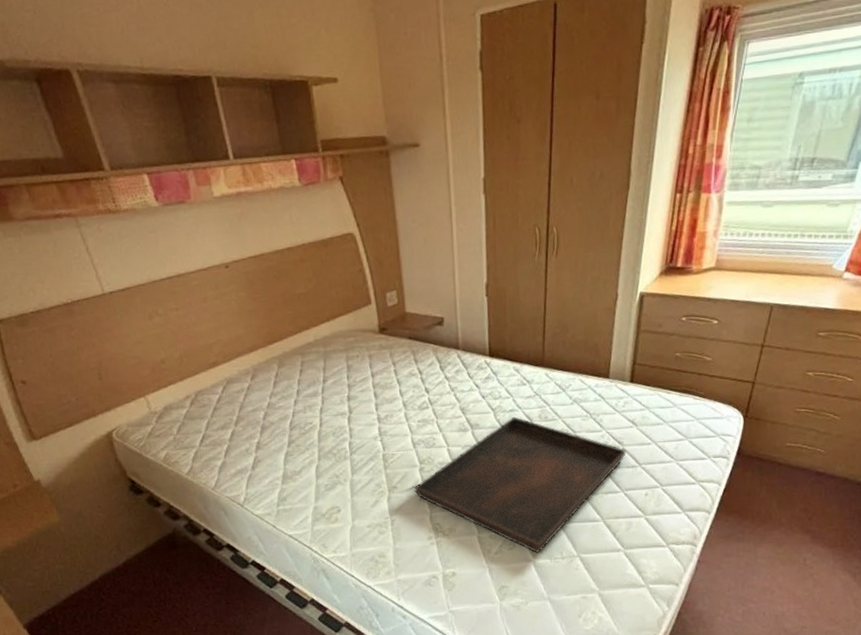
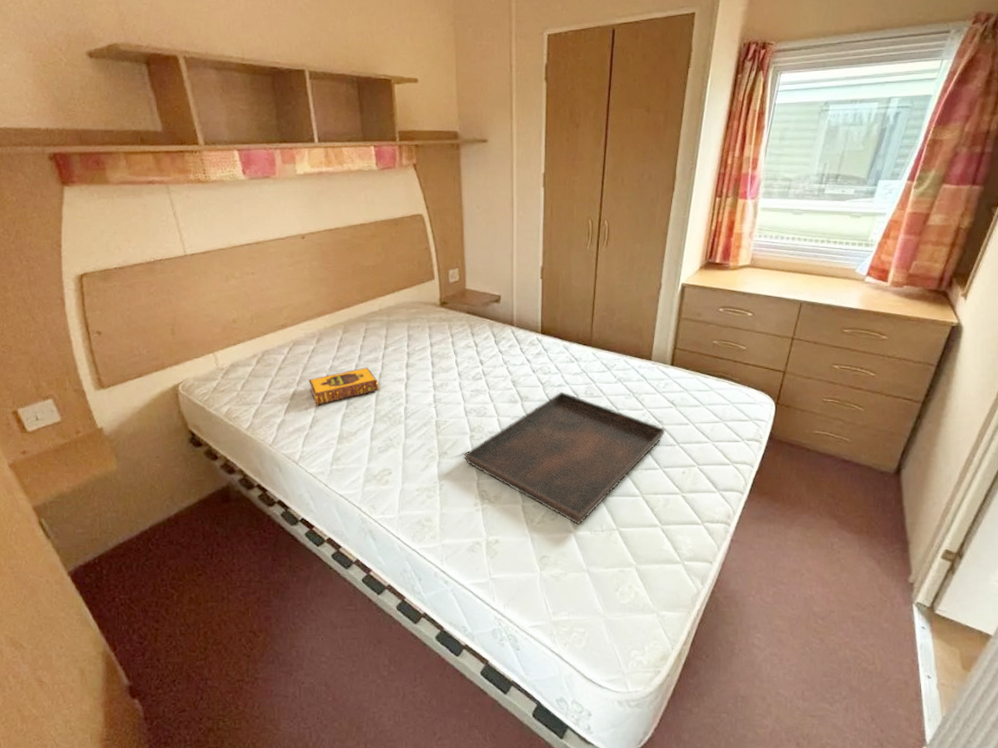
hardback book: none [246,402,322,445] -> present [309,367,380,405]

